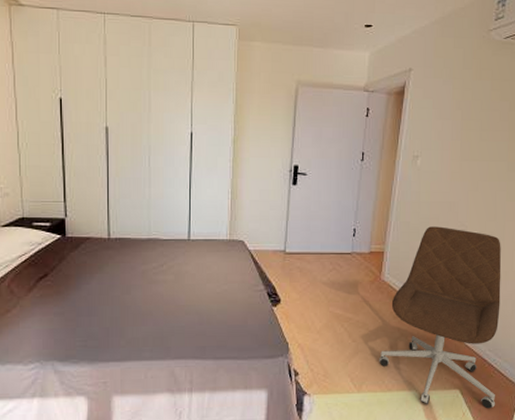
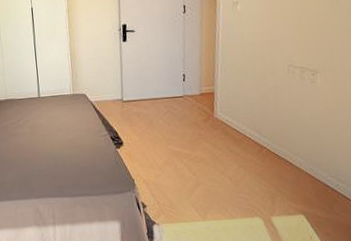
office chair: present [379,226,501,409] -> none [220,64,344,232]

